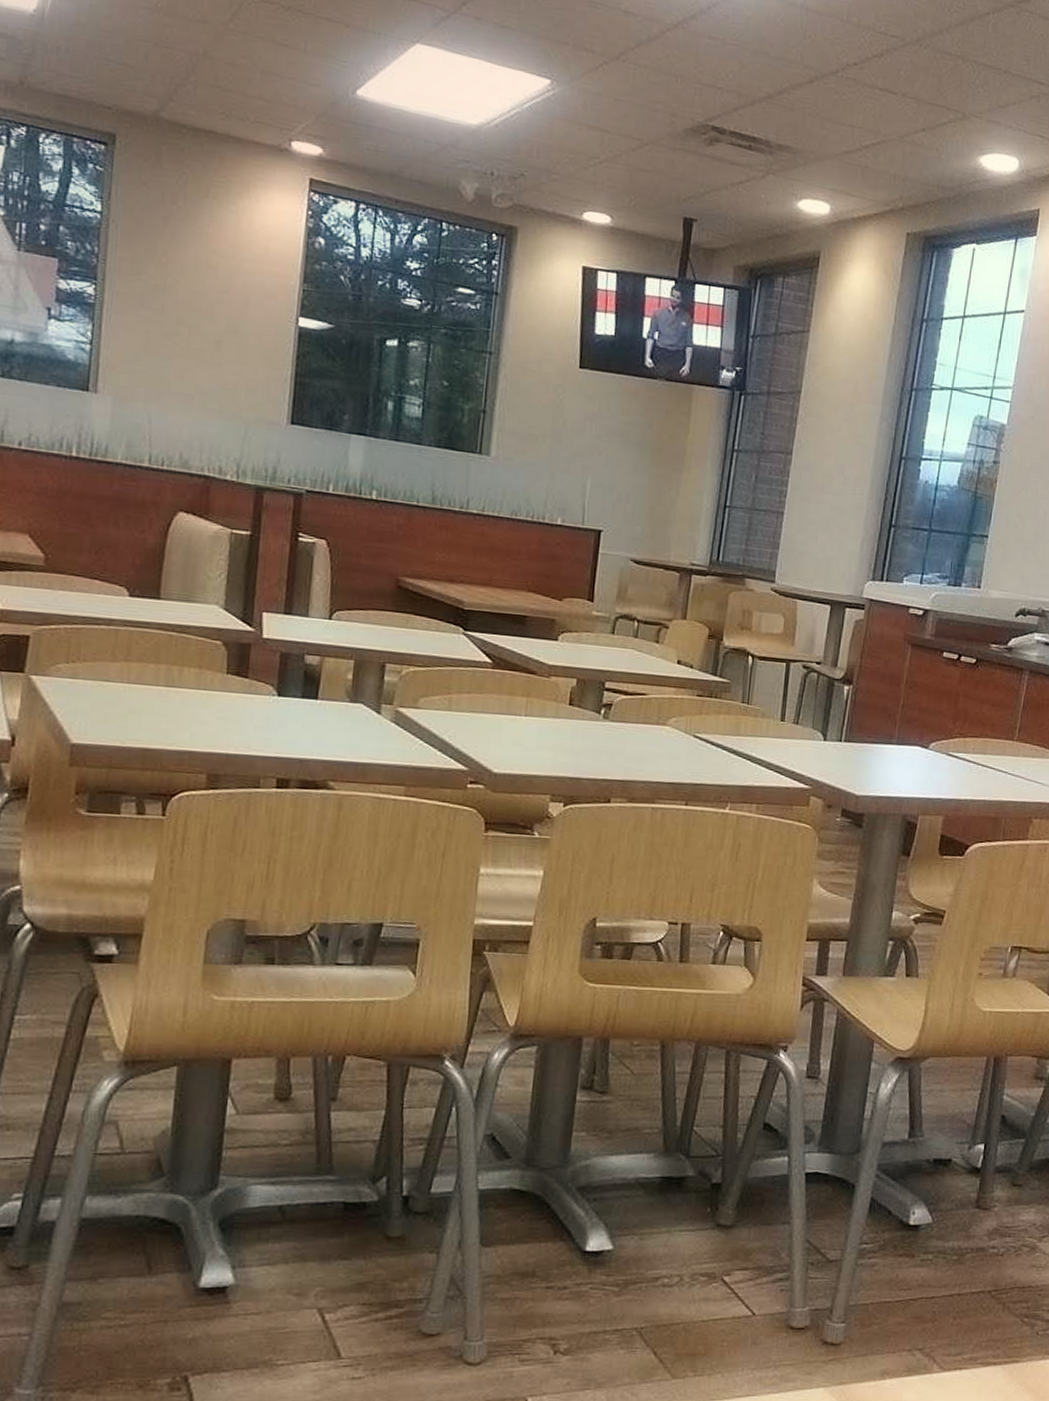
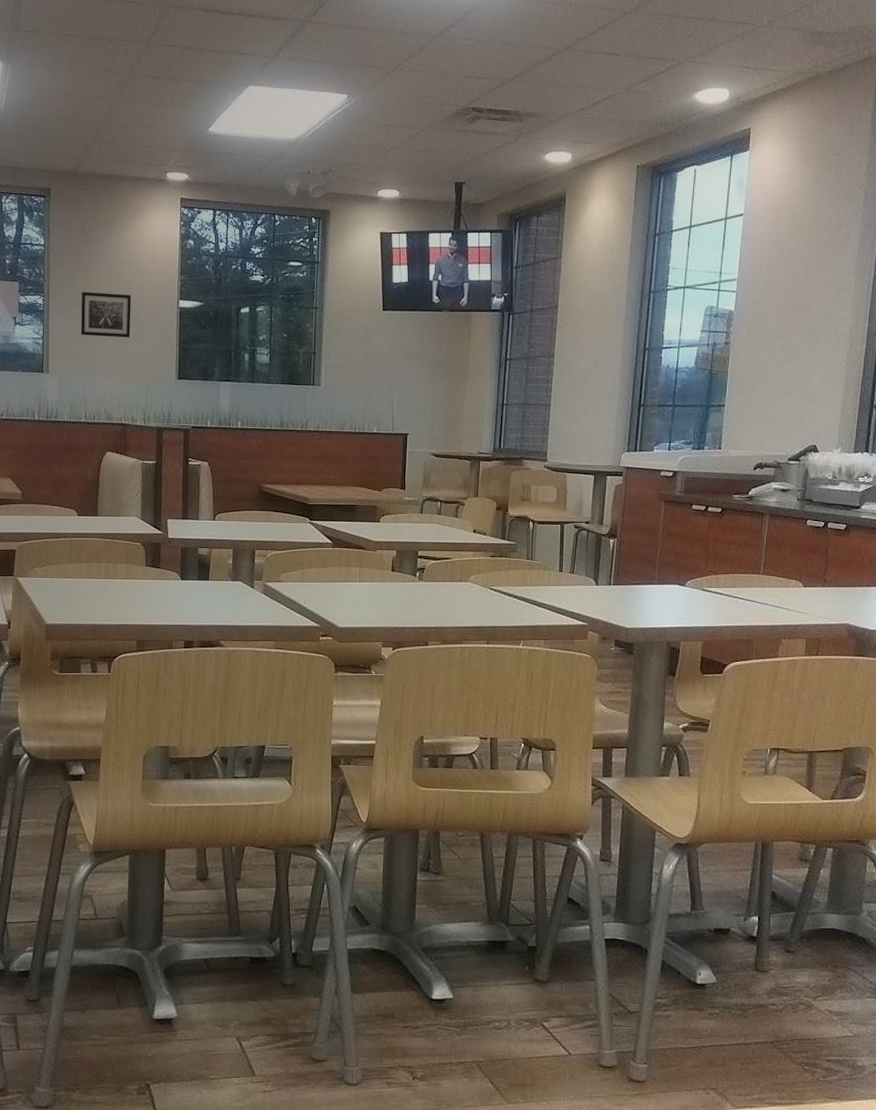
wall art: none [150,286,229,359] -> present [81,292,132,338]

